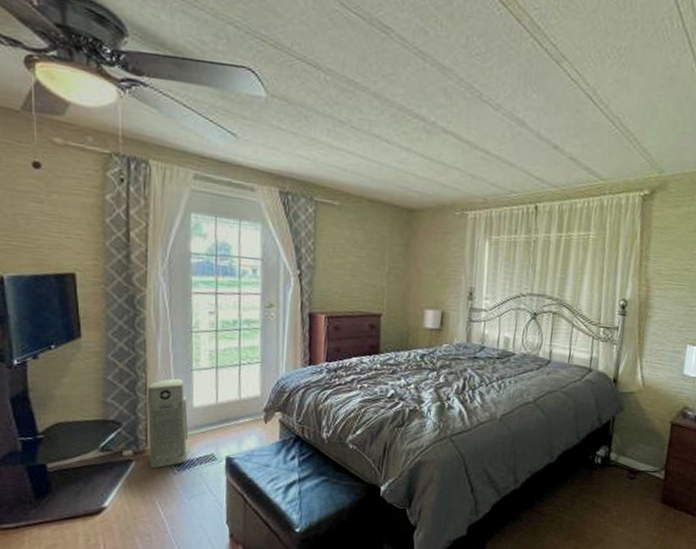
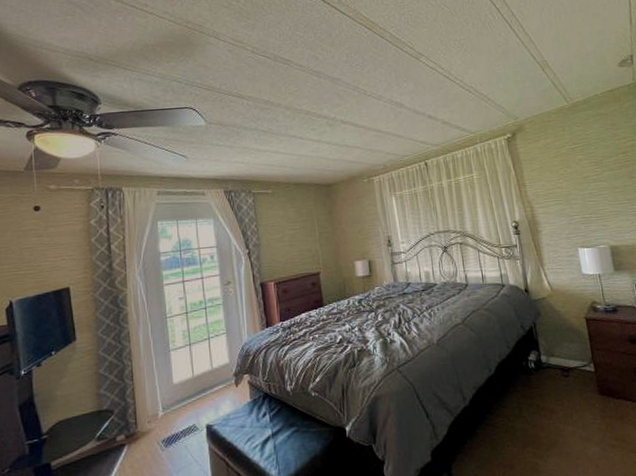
air purifier: present [147,378,188,469] -> none [133,360,172,449]

